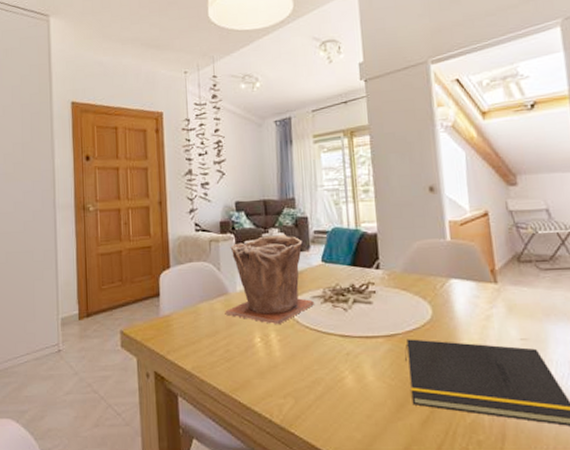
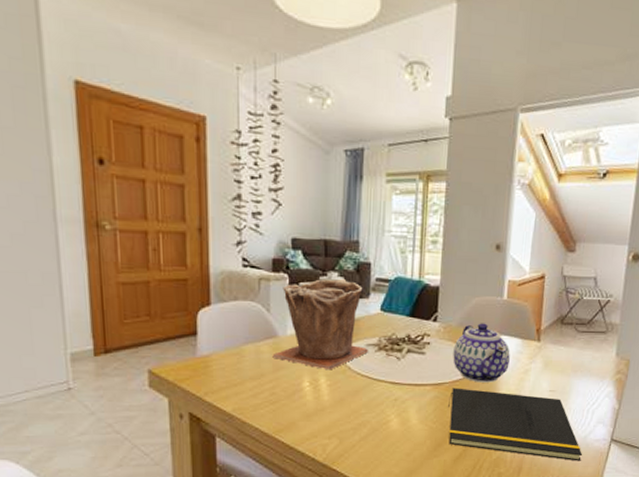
teapot: none [401,267,467,332] -> present [453,323,510,383]

